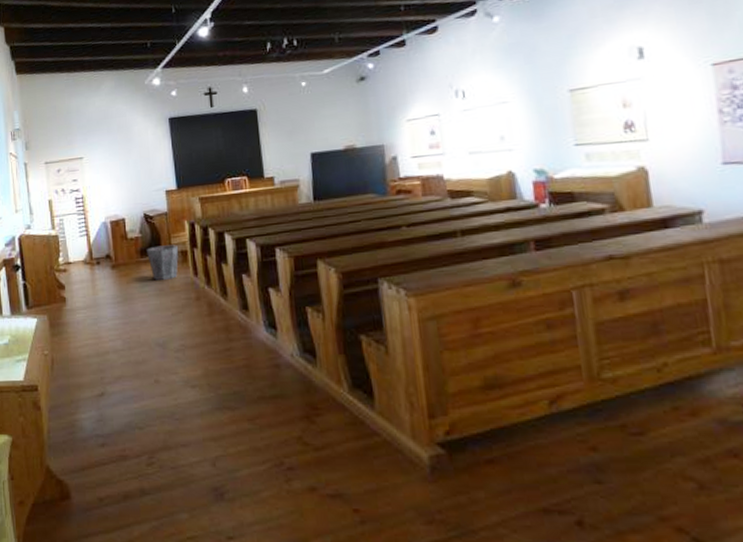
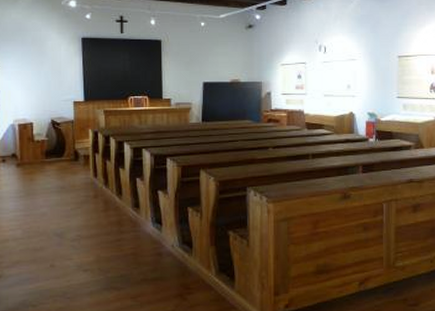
waste bin: present [147,244,179,280] -> none [52,149,82,179]

